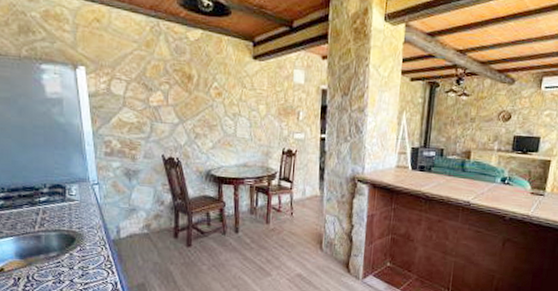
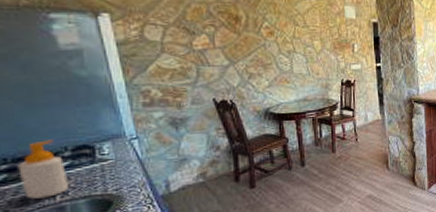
soap bottle: none [11,176,46,226] -> present [17,139,70,199]

